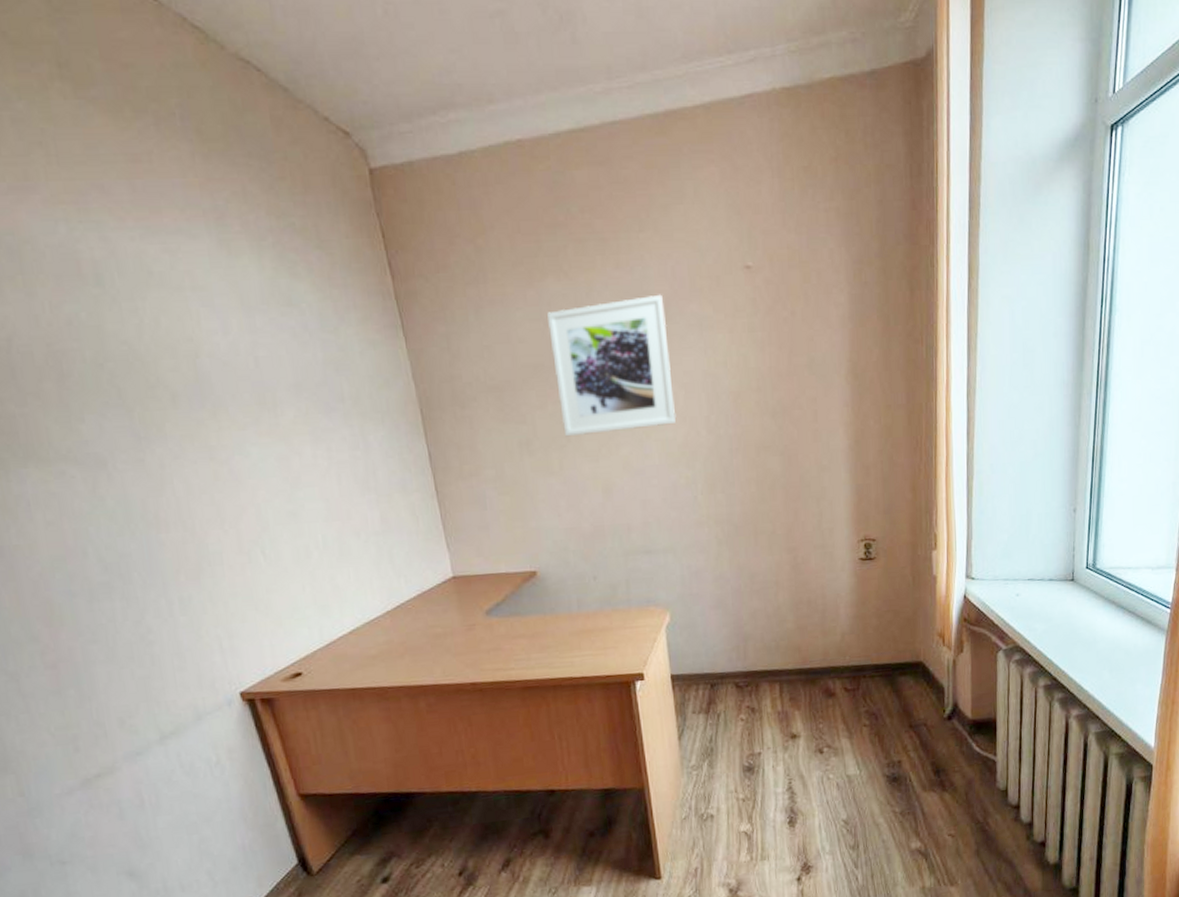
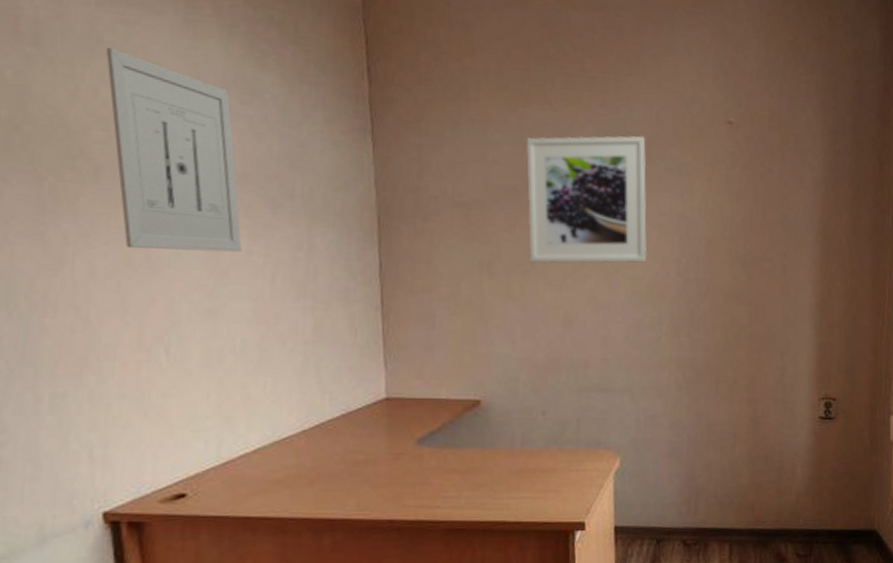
wall art: none [158,279,308,464] -> present [106,48,242,253]

